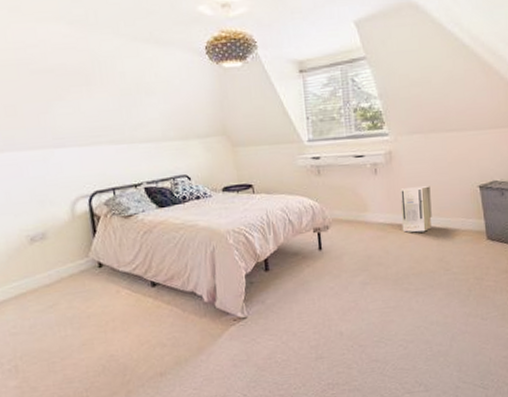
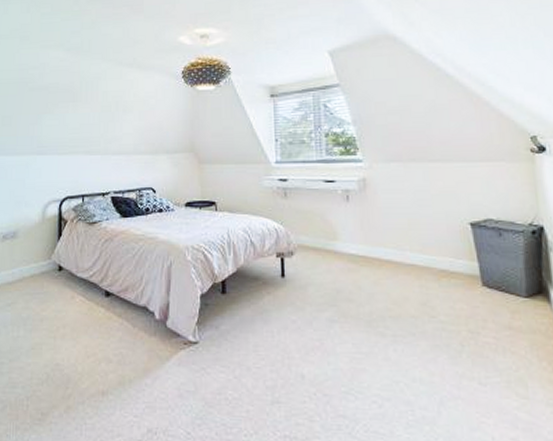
air purifier: present [399,186,432,233] -> none [374,218,413,269]

